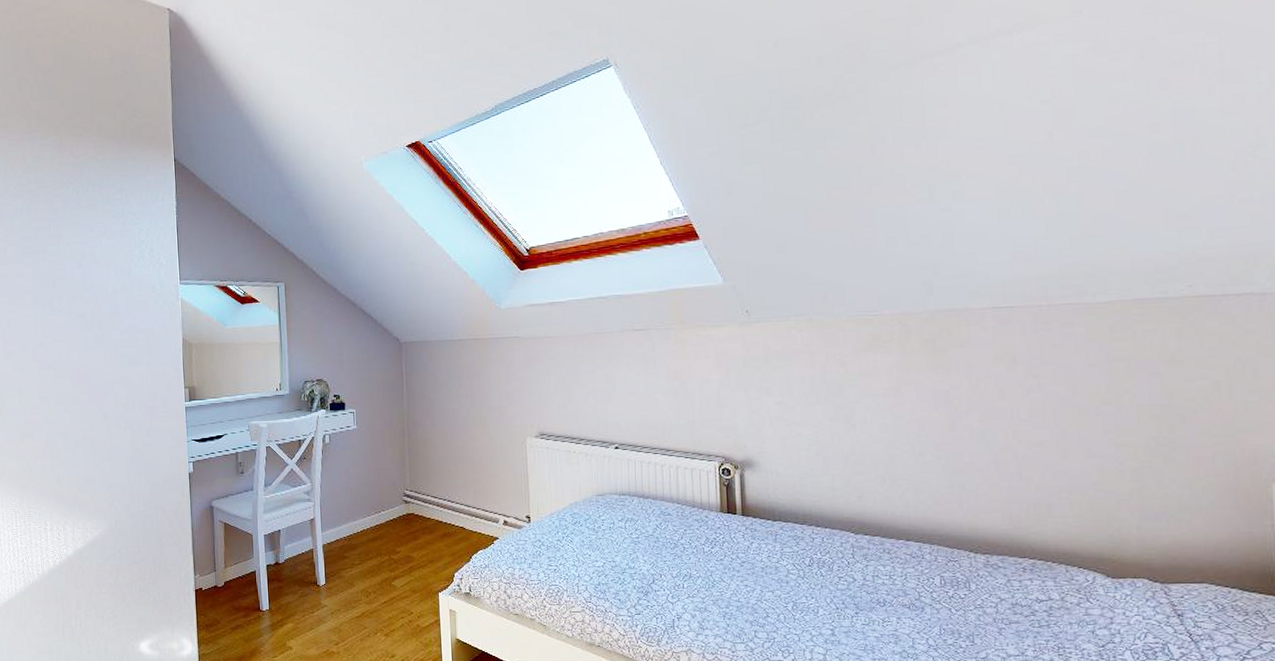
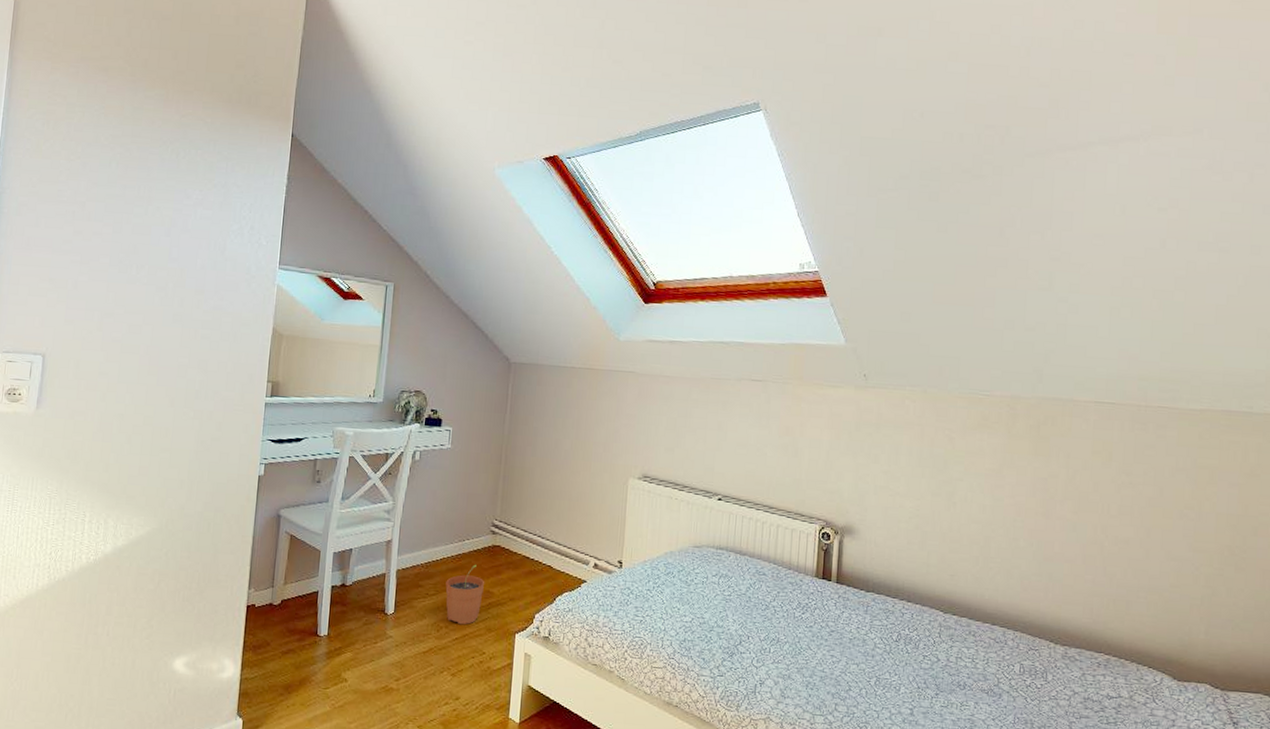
plant pot: none [368,532,404,589] -> present [445,564,484,625]

